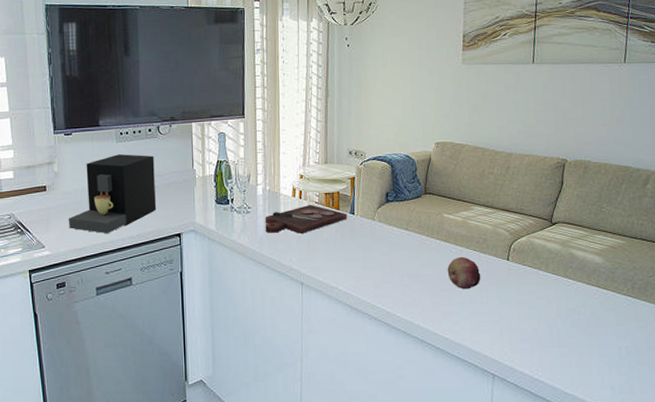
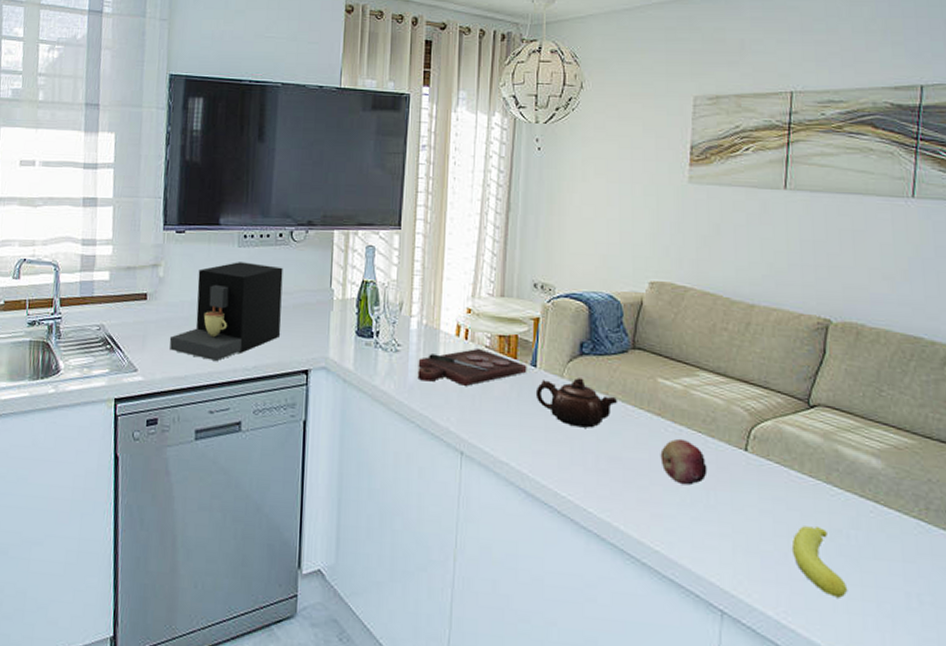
teapot: none [354,219,416,256] -> present [535,378,618,428]
banana: none [541,308,579,356] -> present [792,525,848,598]

